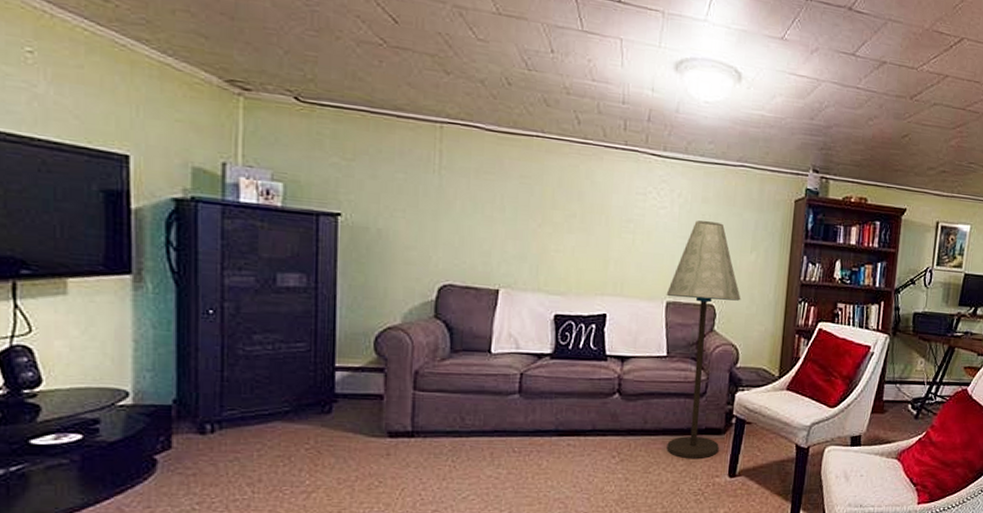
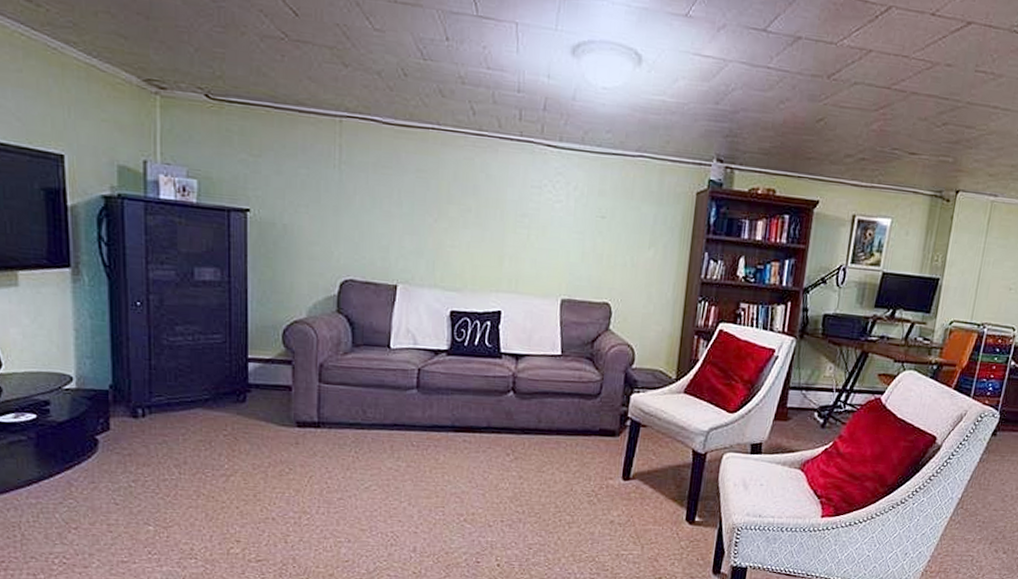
floor lamp: present [666,220,741,459] -> none [560,215,638,461]

